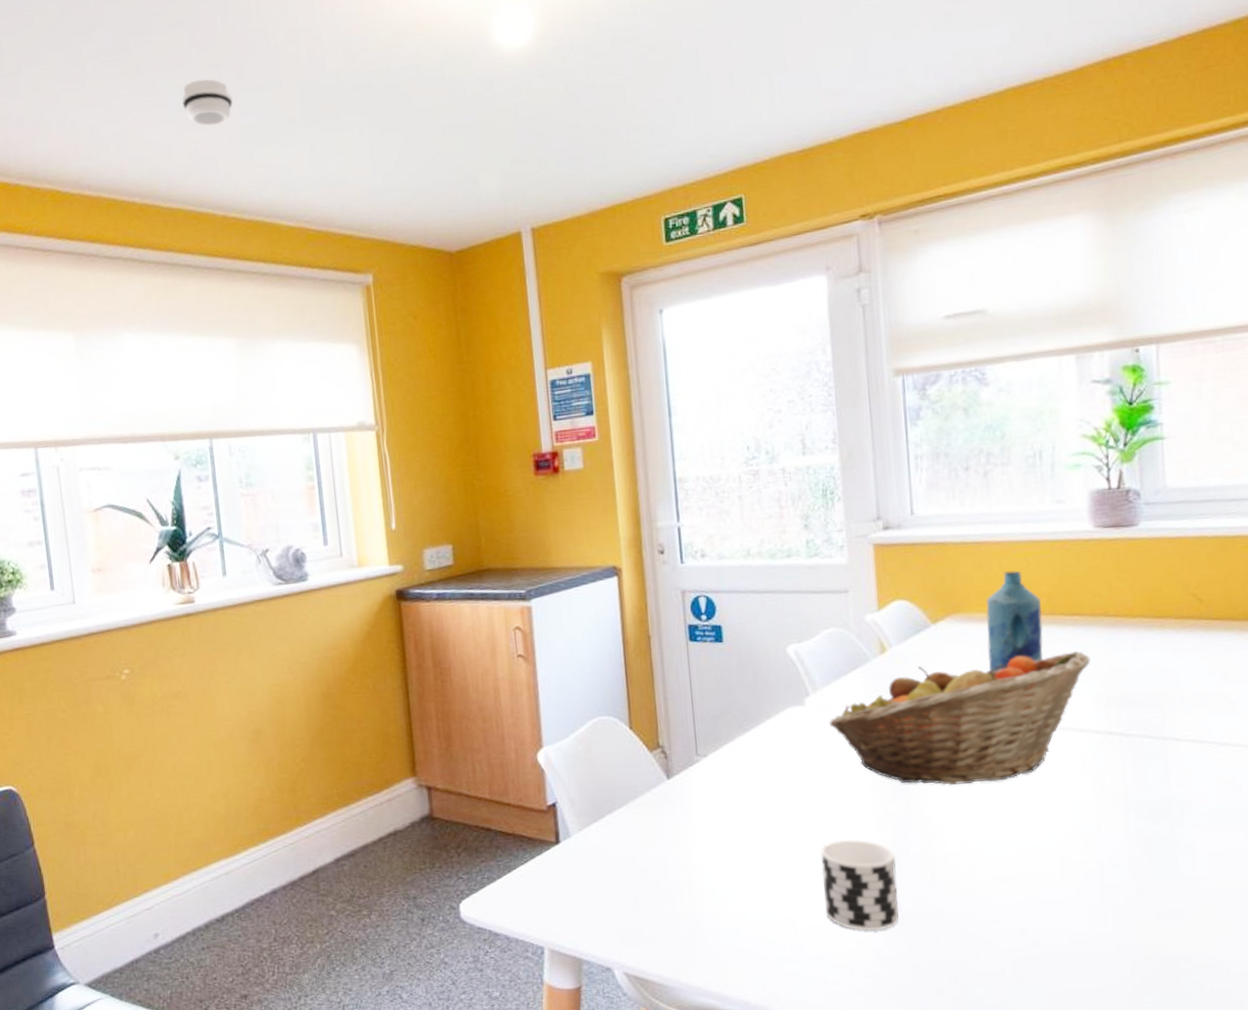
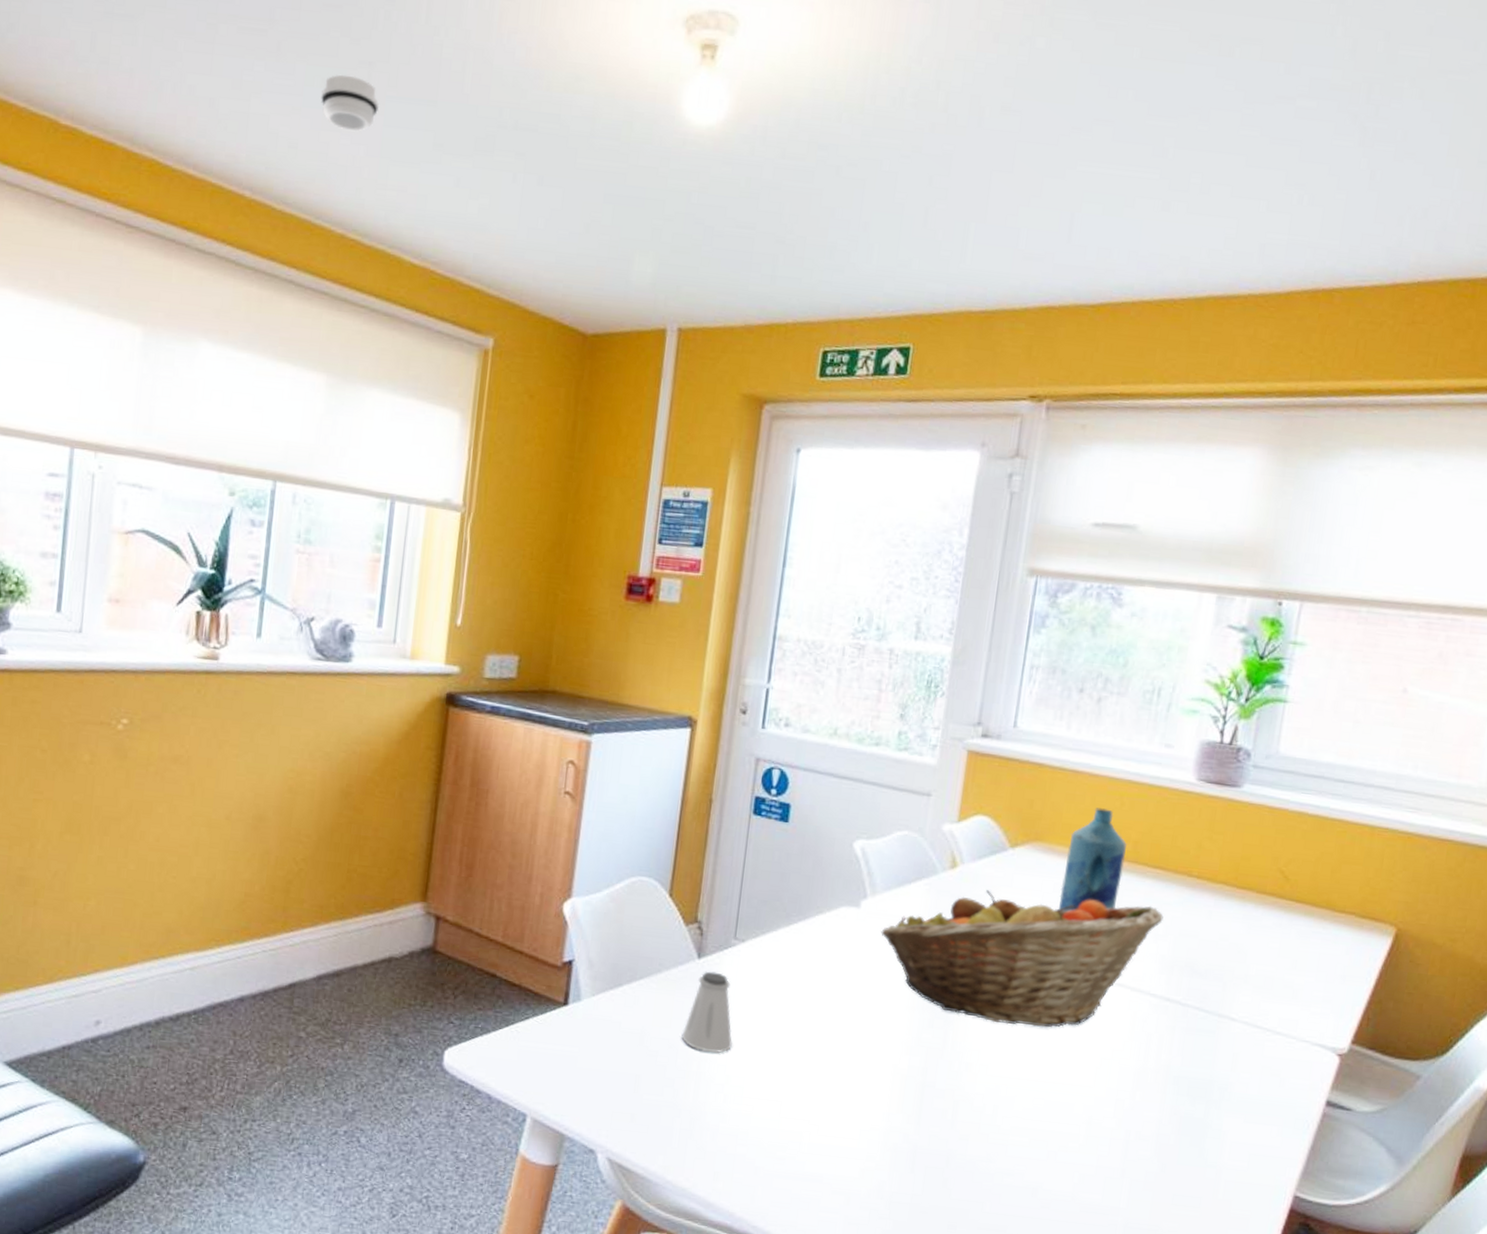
saltshaker: none [667,788,715,861] -> present [681,971,732,1054]
cup: present [821,839,899,932] -> none [835,1058,920,1162]

